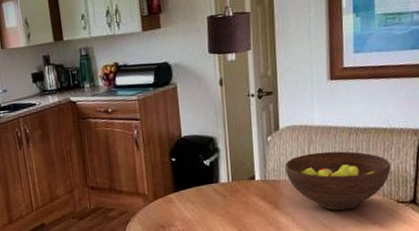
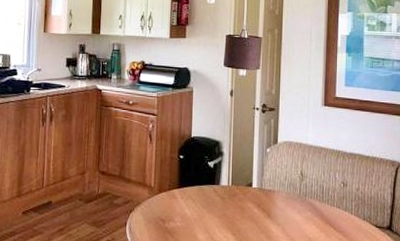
fruit bowl: present [284,151,391,211] -> none [279,169,371,228]

